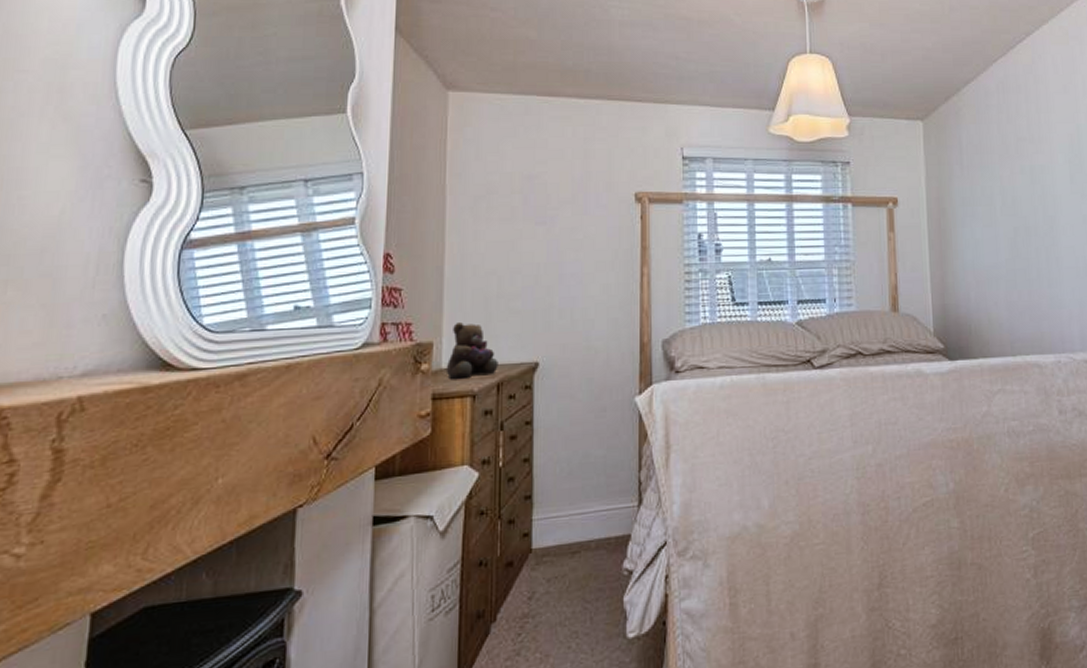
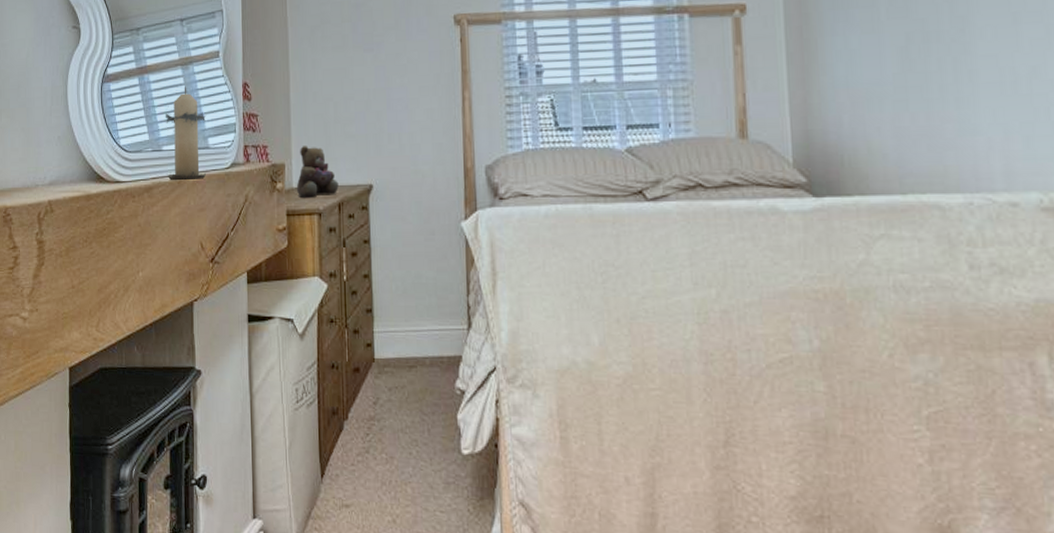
candle: none [270,256,333,366] -> present [165,87,207,181]

